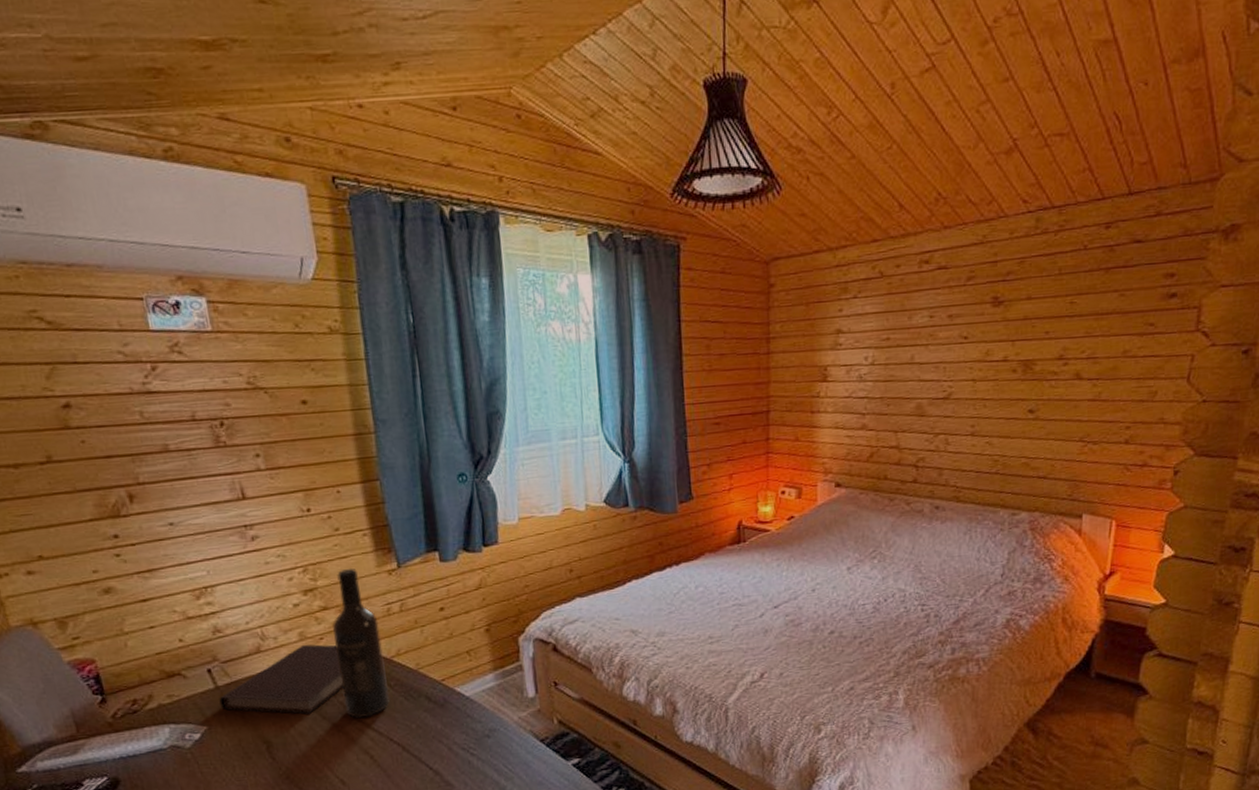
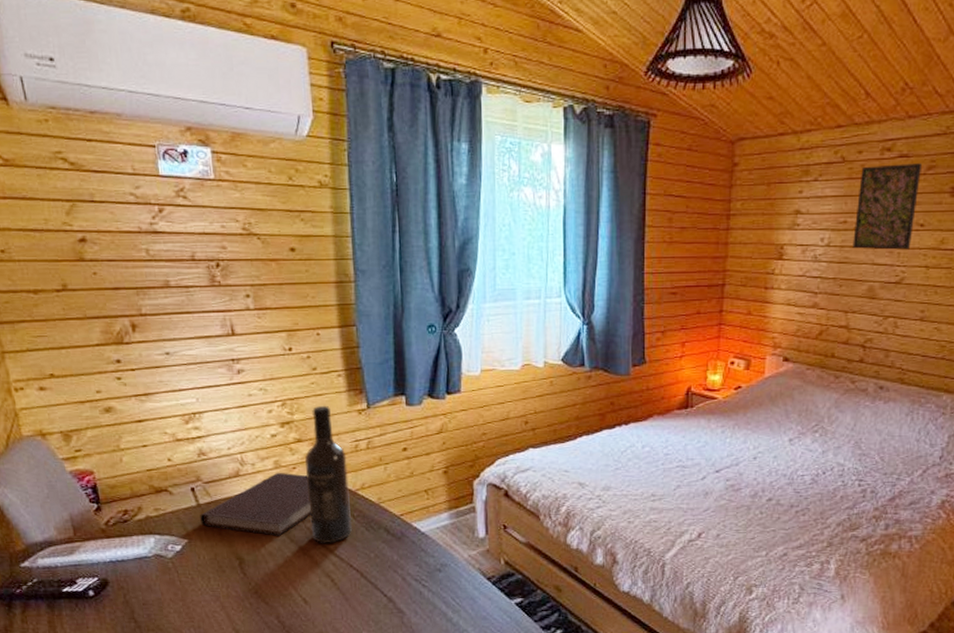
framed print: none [897,274,961,366] -> present [852,163,921,250]

